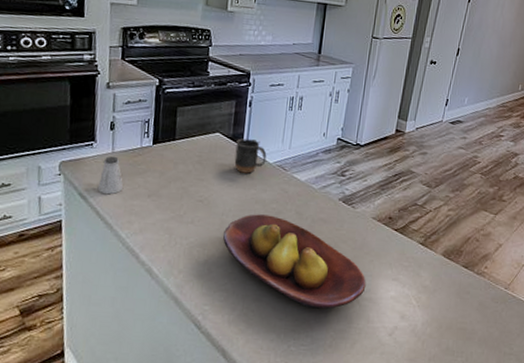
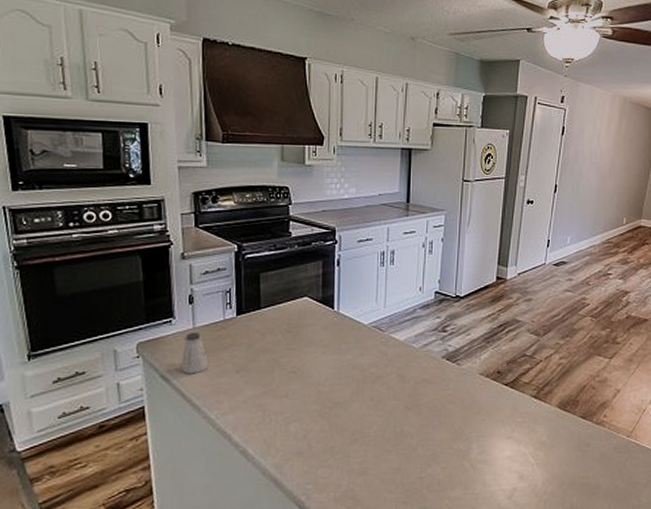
fruit bowl: present [223,214,366,309] -> none [321,381,479,477]
mug: present [234,138,267,174] -> none [326,301,361,338]

